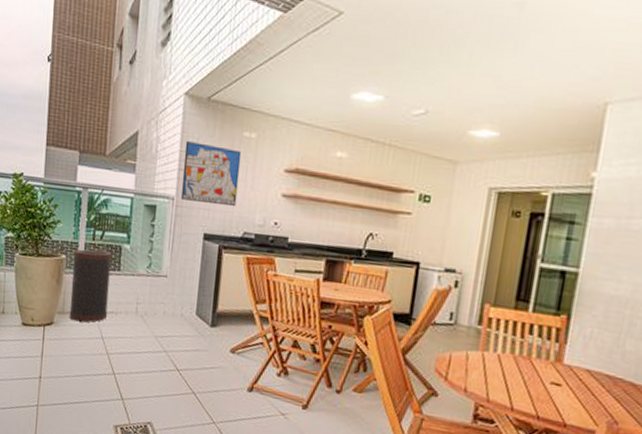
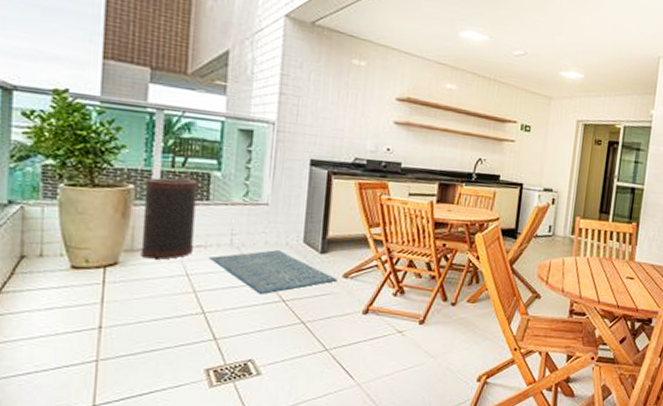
rug: none [118,320,225,362] -> present [208,250,338,294]
wall art: present [181,141,242,207] -> none [283,65,351,133]

